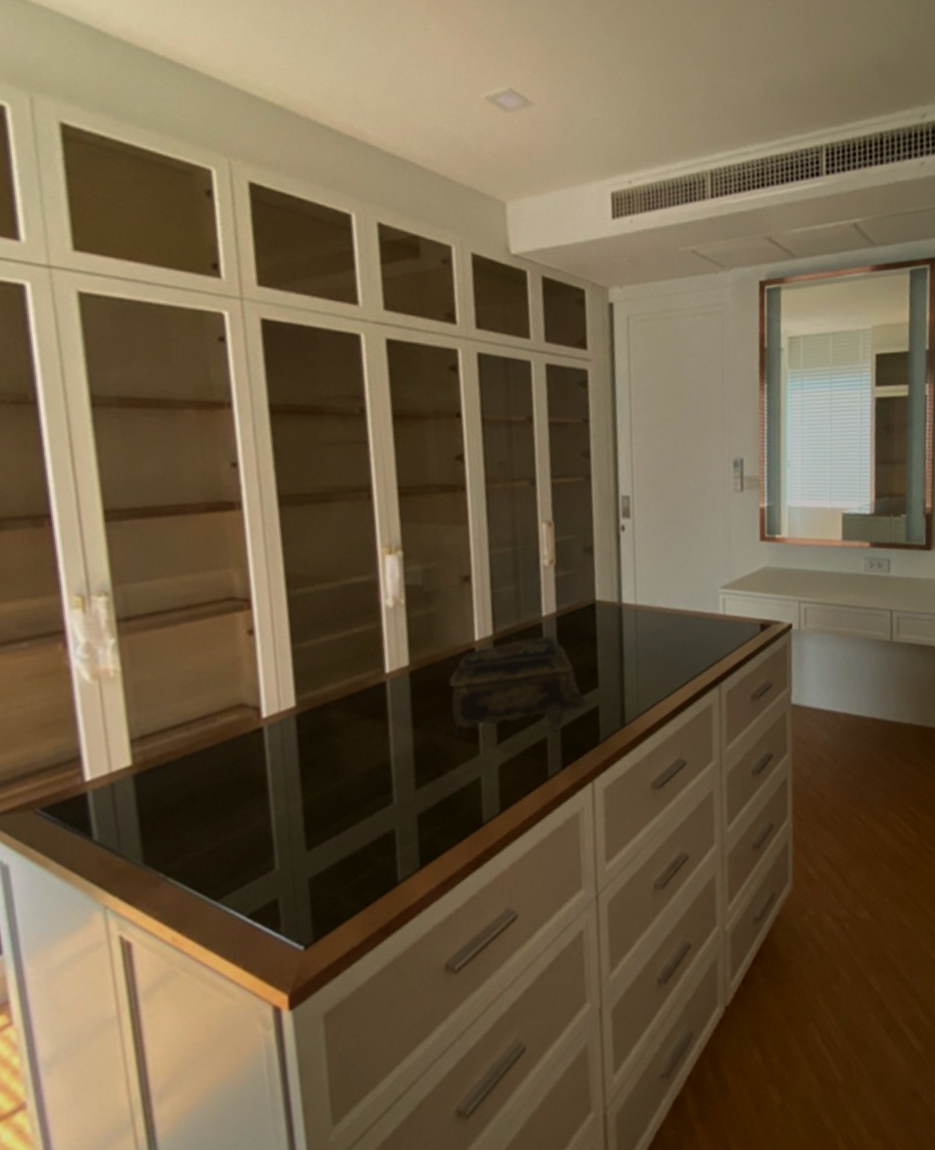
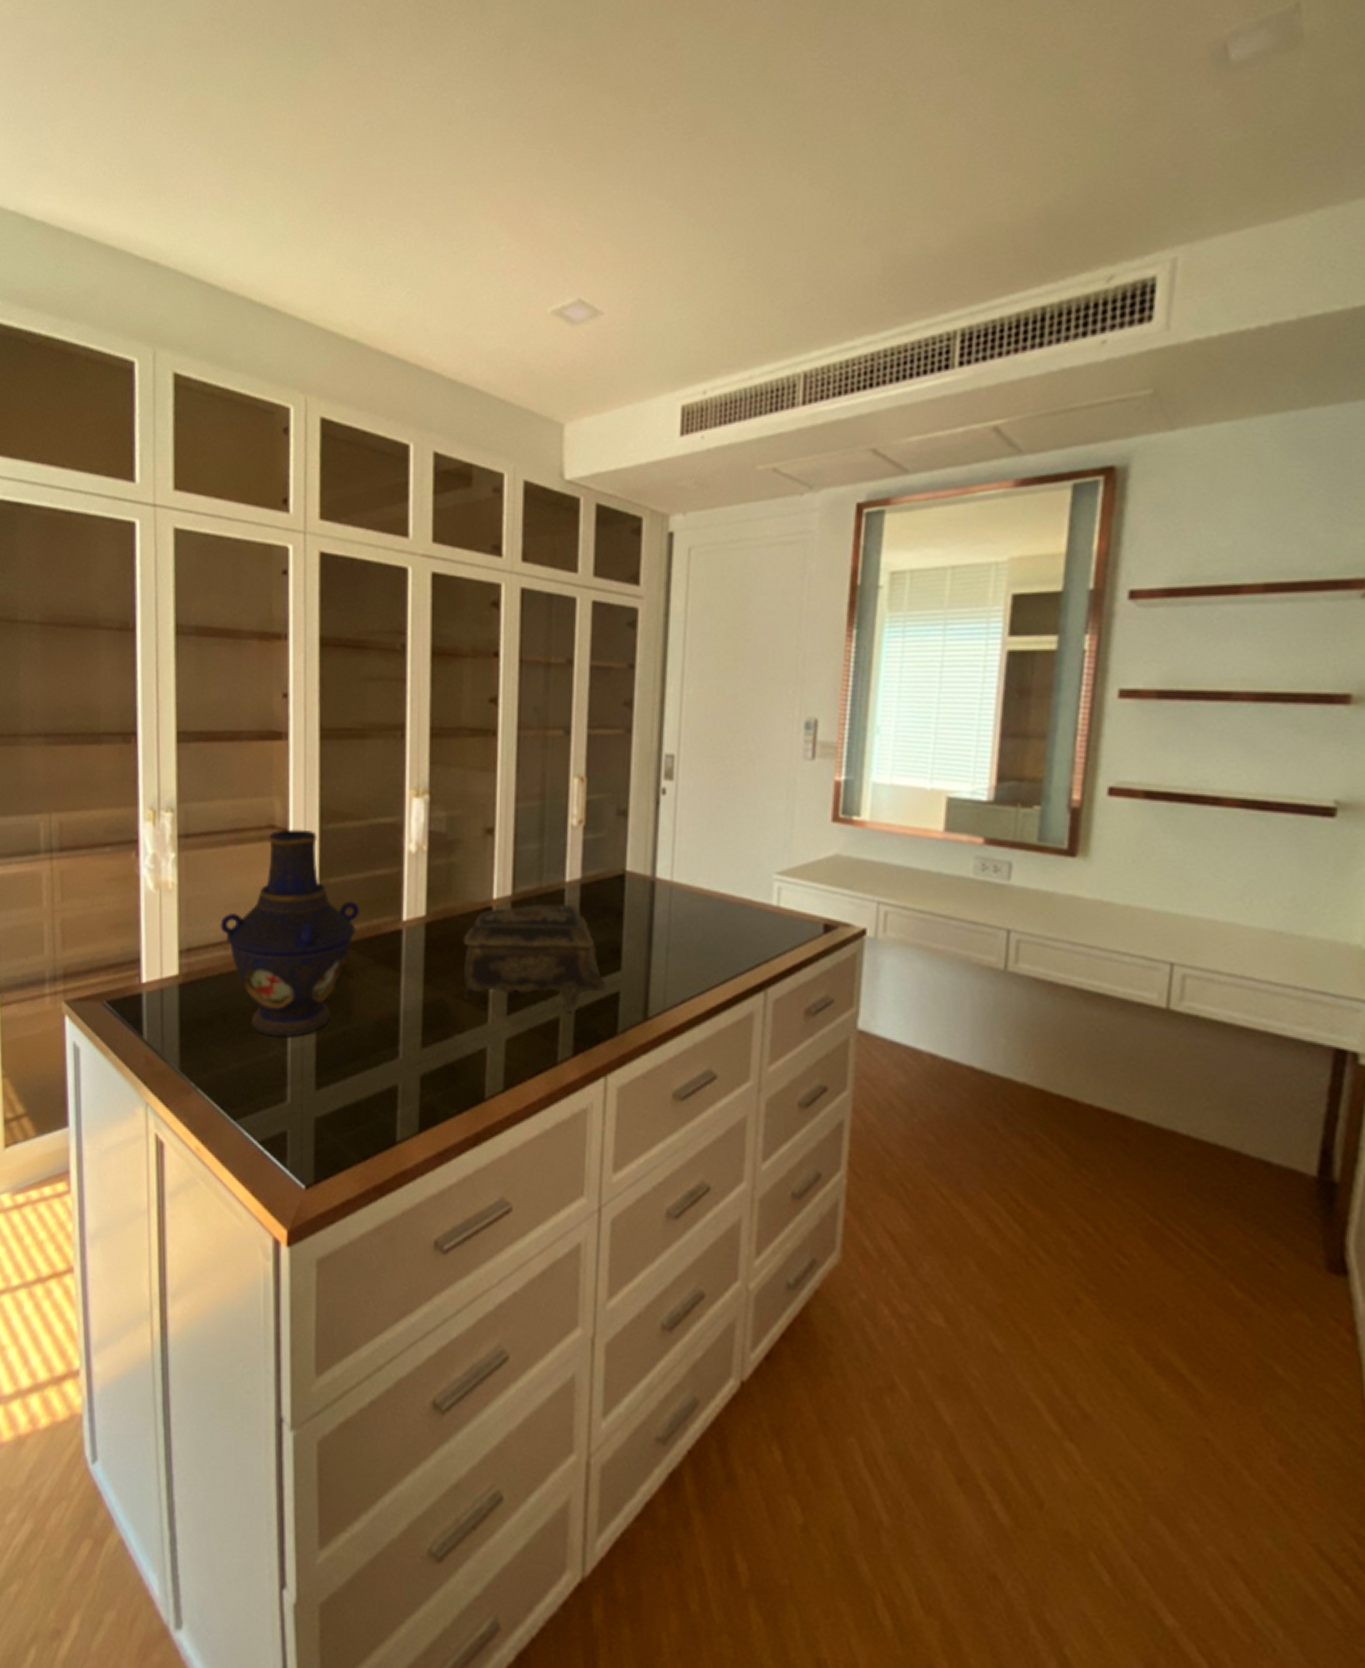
vase: none [178,597,338,809] -> present [220,829,359,1038]

